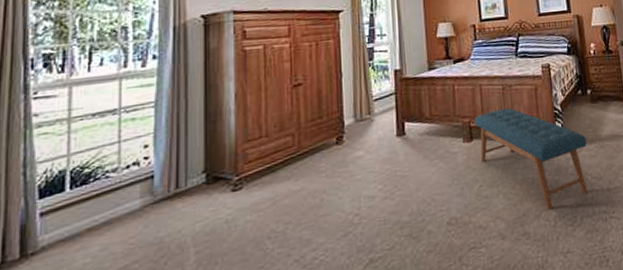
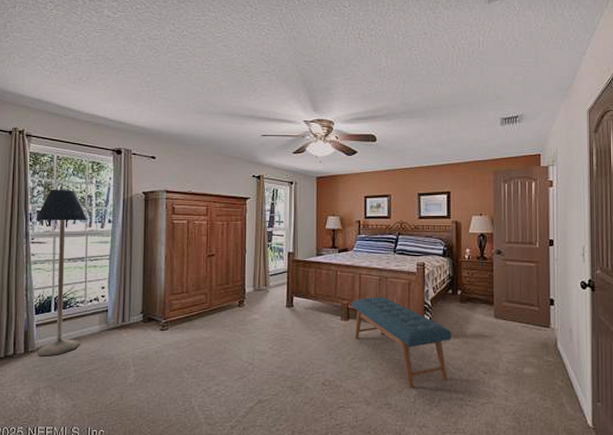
floor lamp: none [39,21,122,259] -> present [35,189,88,356]

